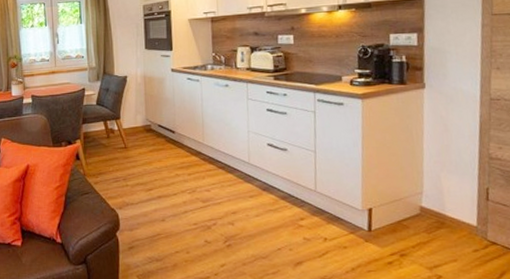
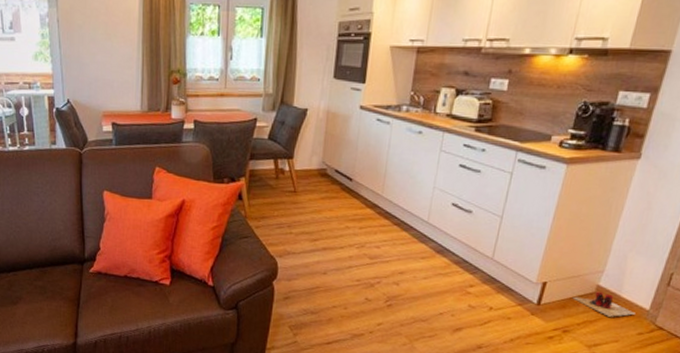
slippers: none [400,212,465,236] -> present [572,291,635,317]

